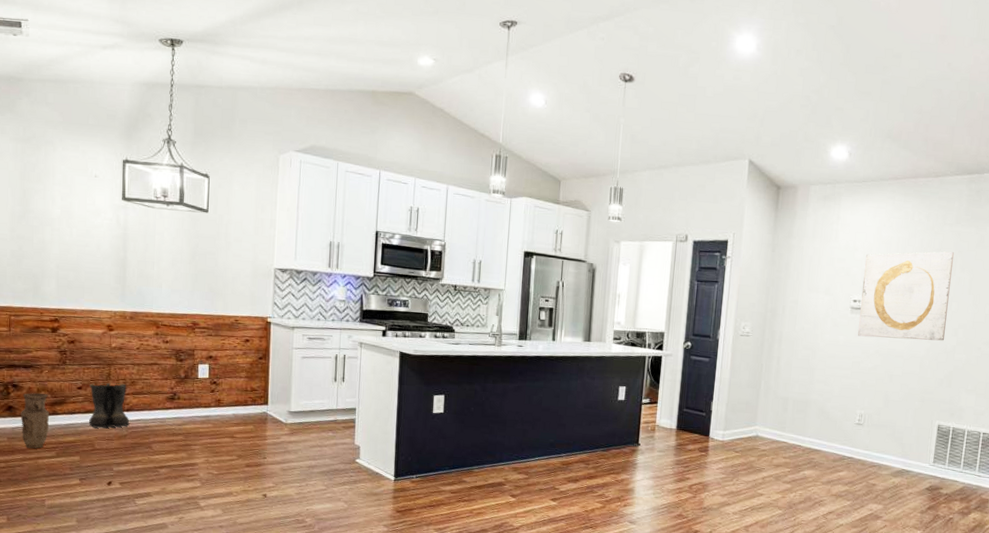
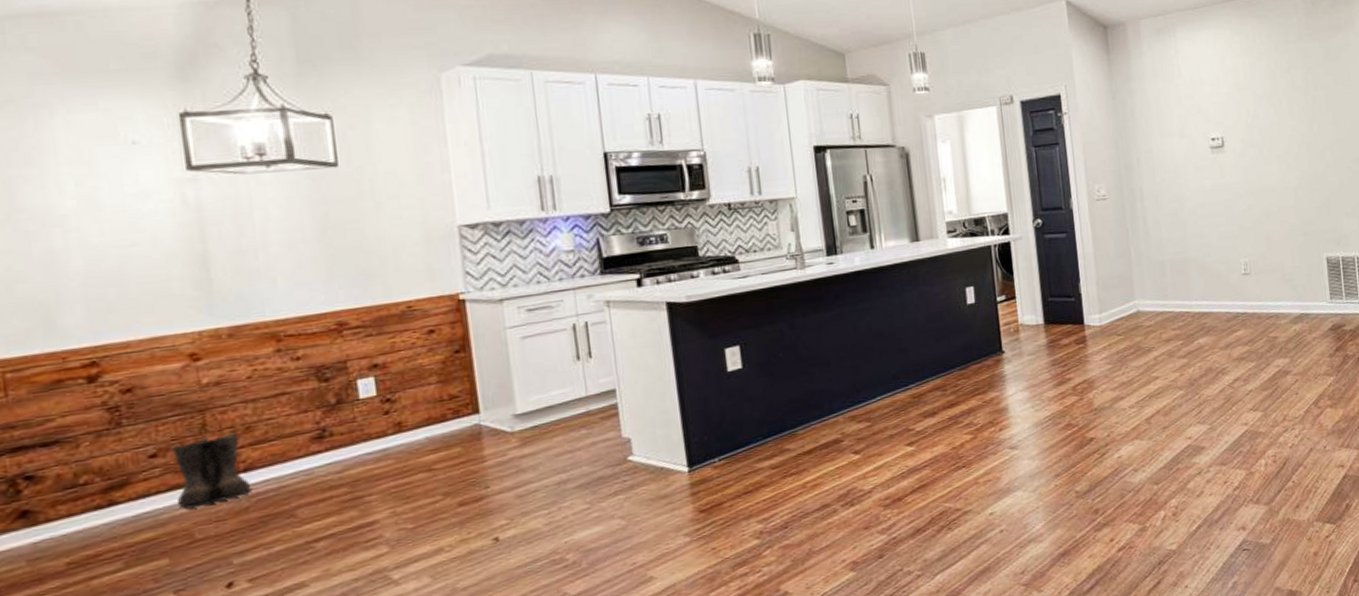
vase: present [20,393,50,448] -> none [45,477,105,567]
wall art: present [857,251,955,341] -> none [1214,69,1313,177]

